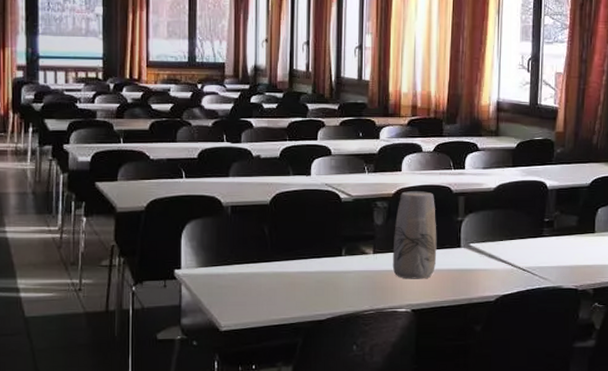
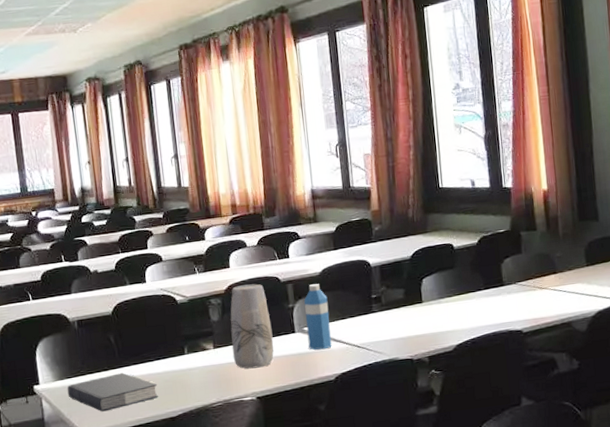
book: none [210,267,309,306] -> present [67,373,158,412]
water bottle: none [472,200,499,269] -> present [304,284,332,350]

